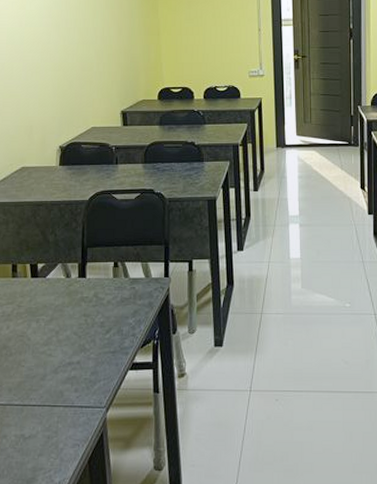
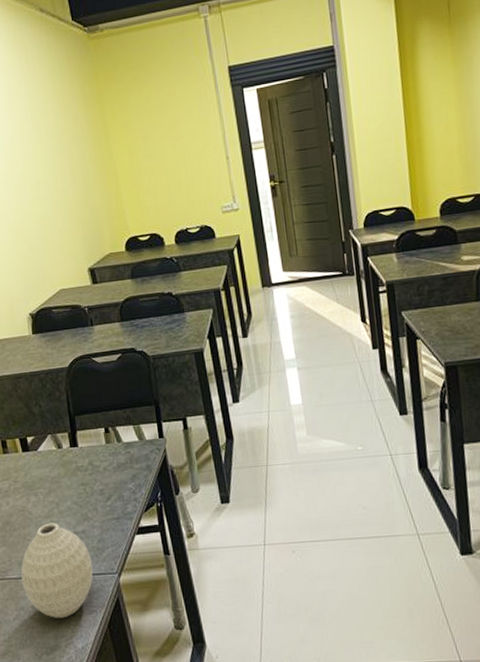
vase: none [9,351,83,450] -> present [21,522,94,619]

